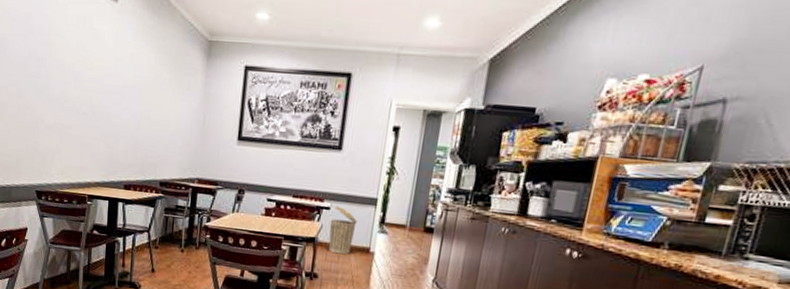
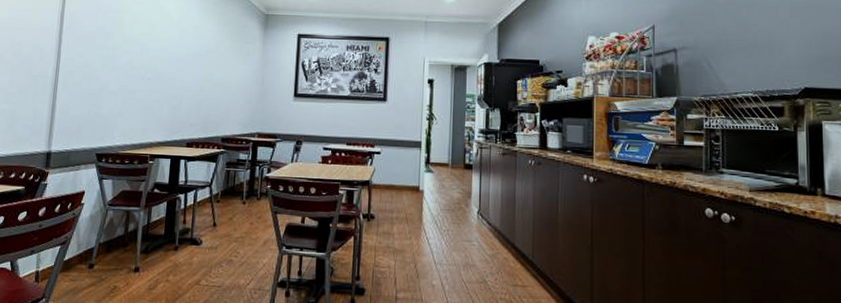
trash can: present [328,205,357,254] -> none [381,150,405,195]

